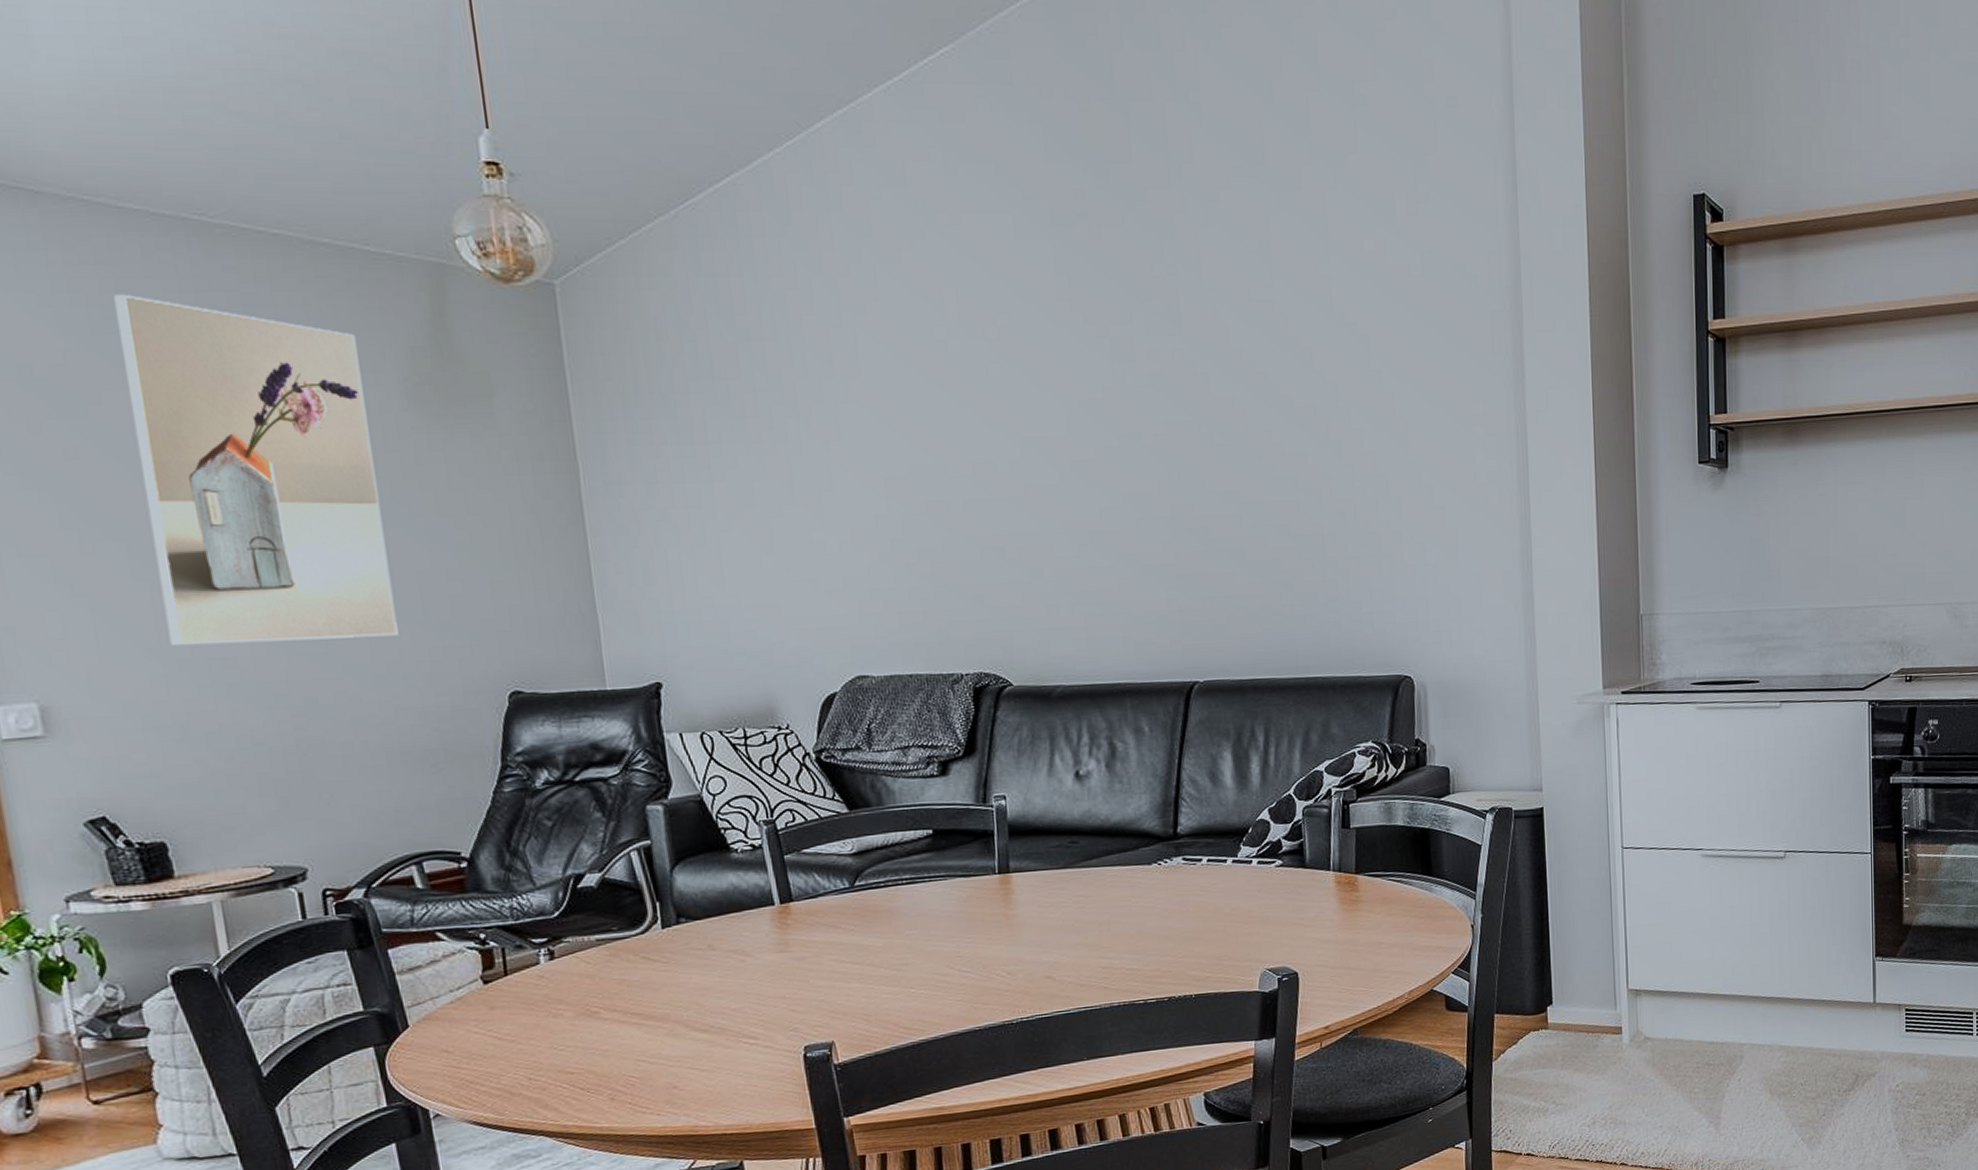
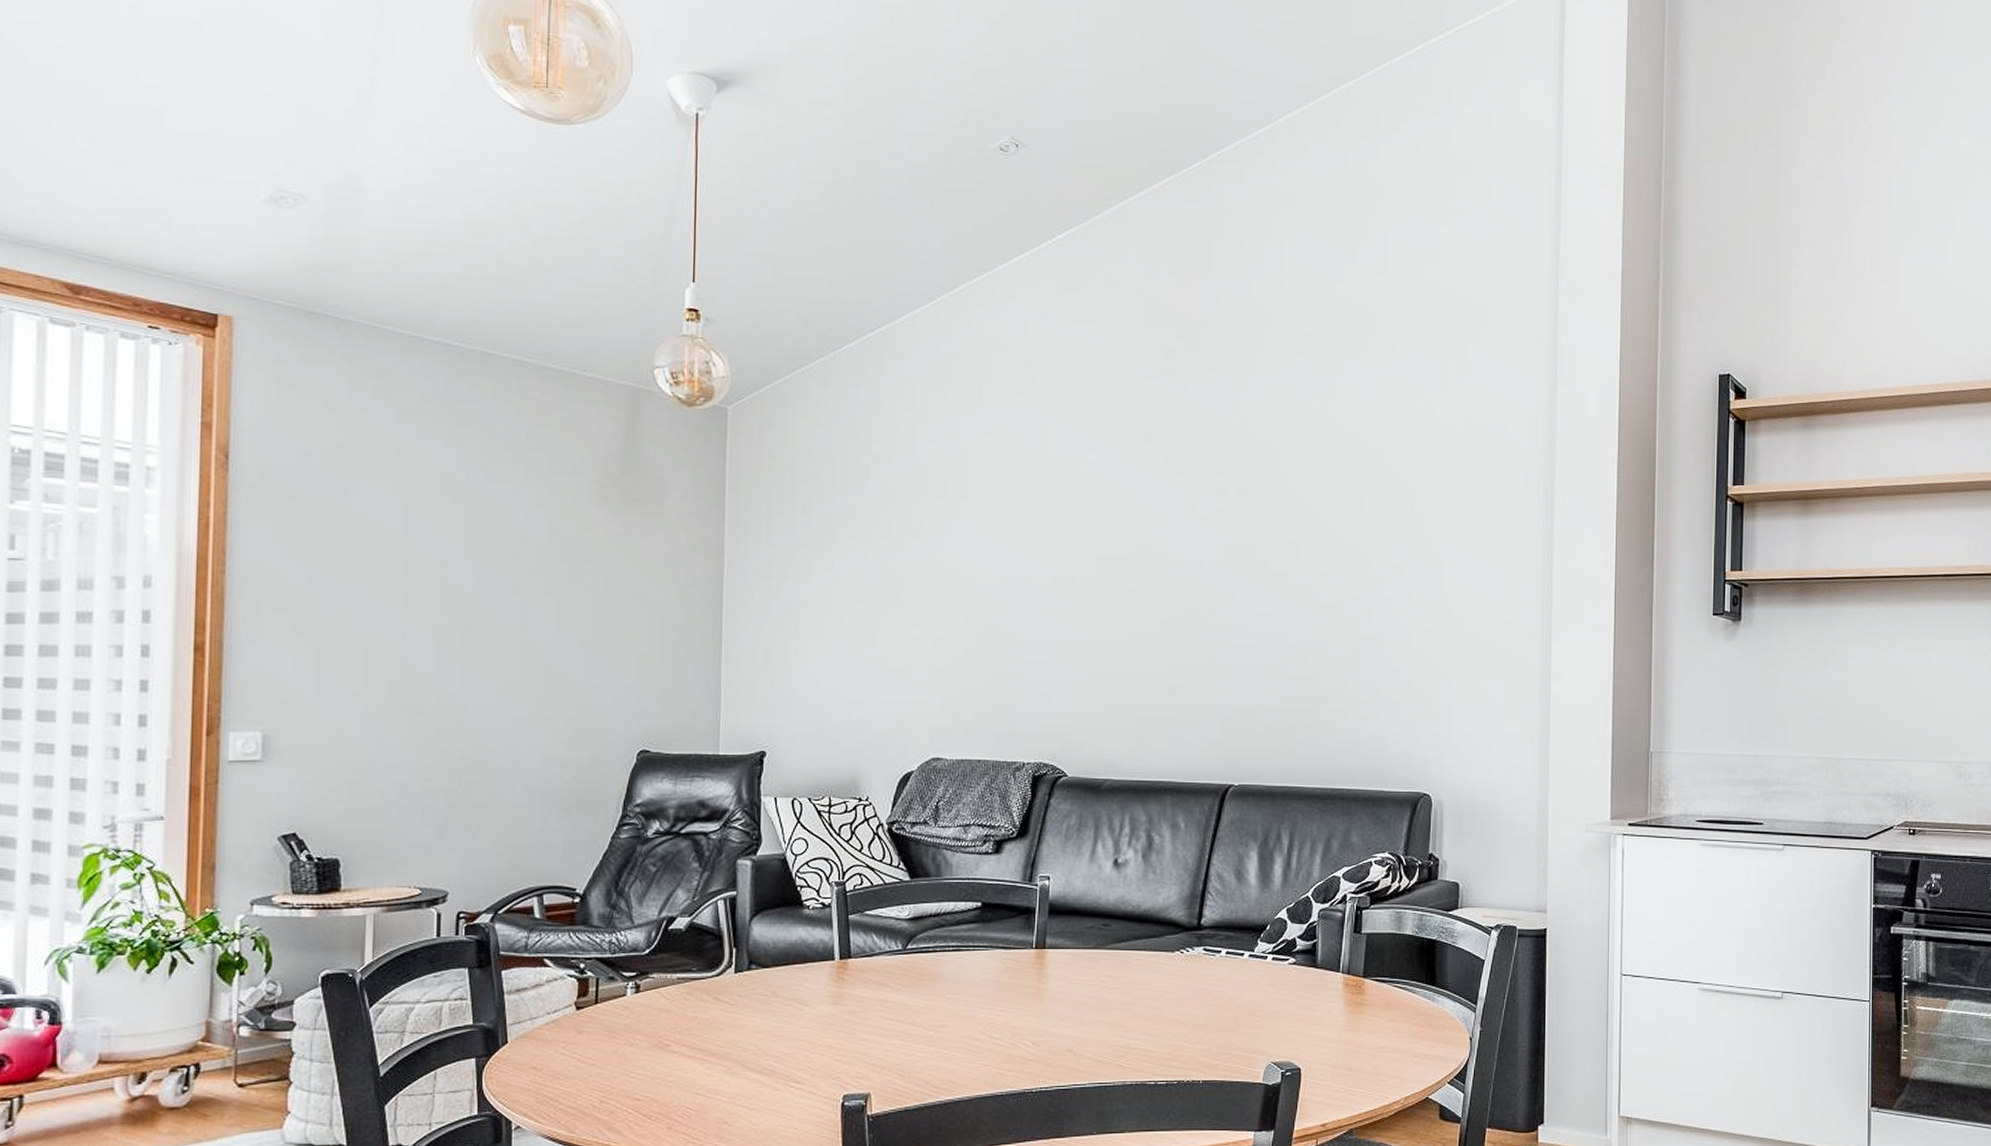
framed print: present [114,295,399,646] -> none [374,402,563,695]

